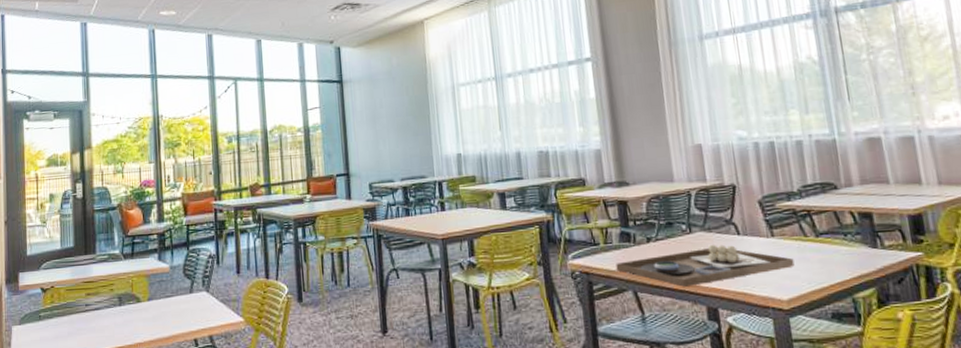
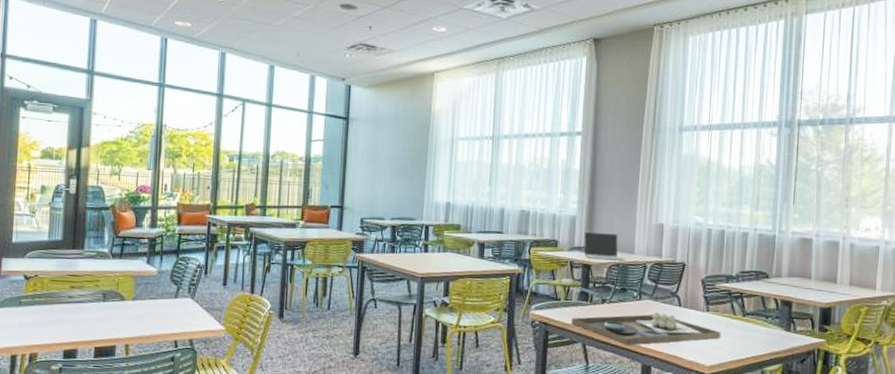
laptop: none [613,163,664,194] -> present [583,232,624,260]

